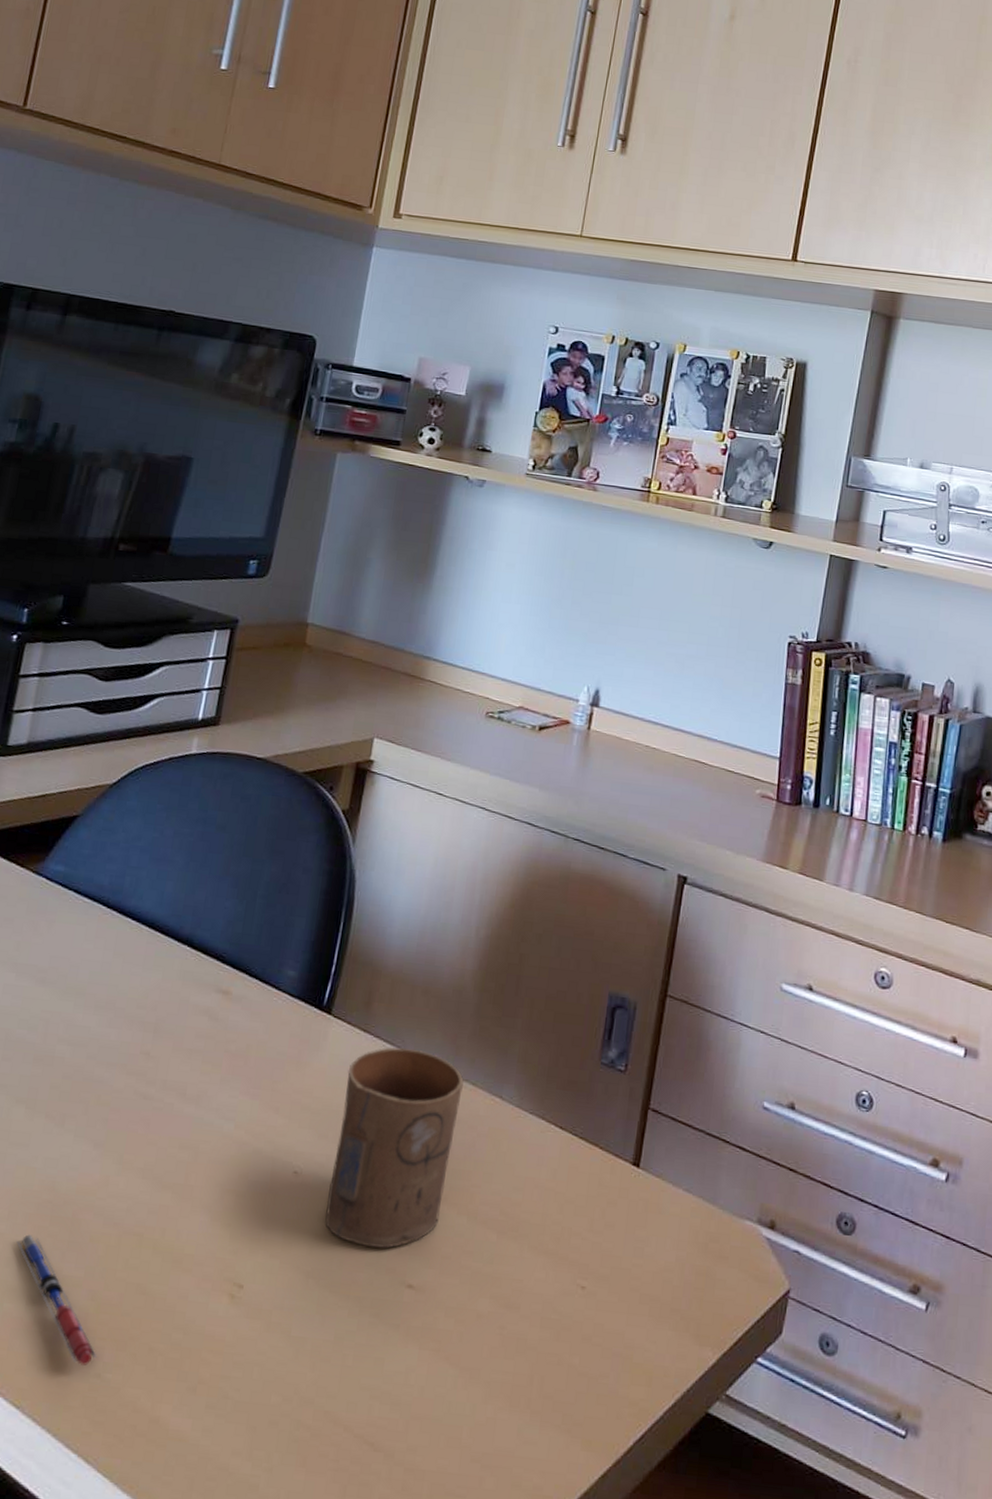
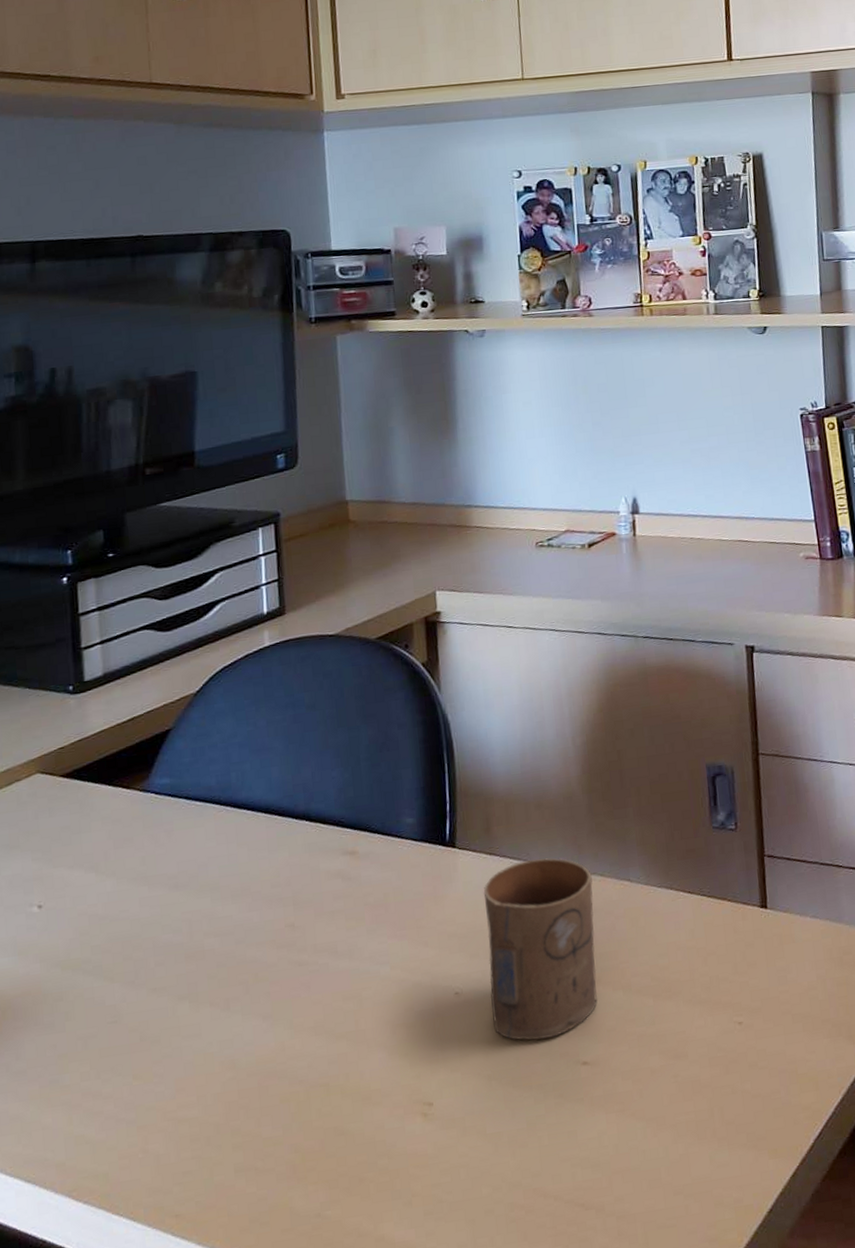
pen: present [16,1234,97,1366] -> none [212,1111,313,1211]

